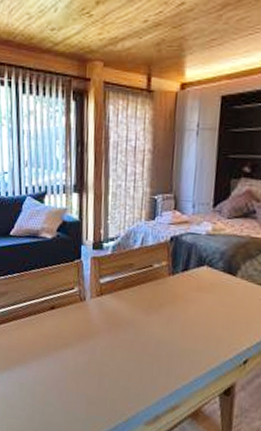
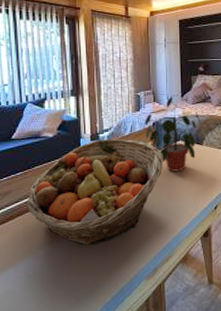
fruit basket: none [22,249,180,370] -> present [26,138,163,245]
potted plant: none [158,204,238,306] -> present [145,96,201,172]

